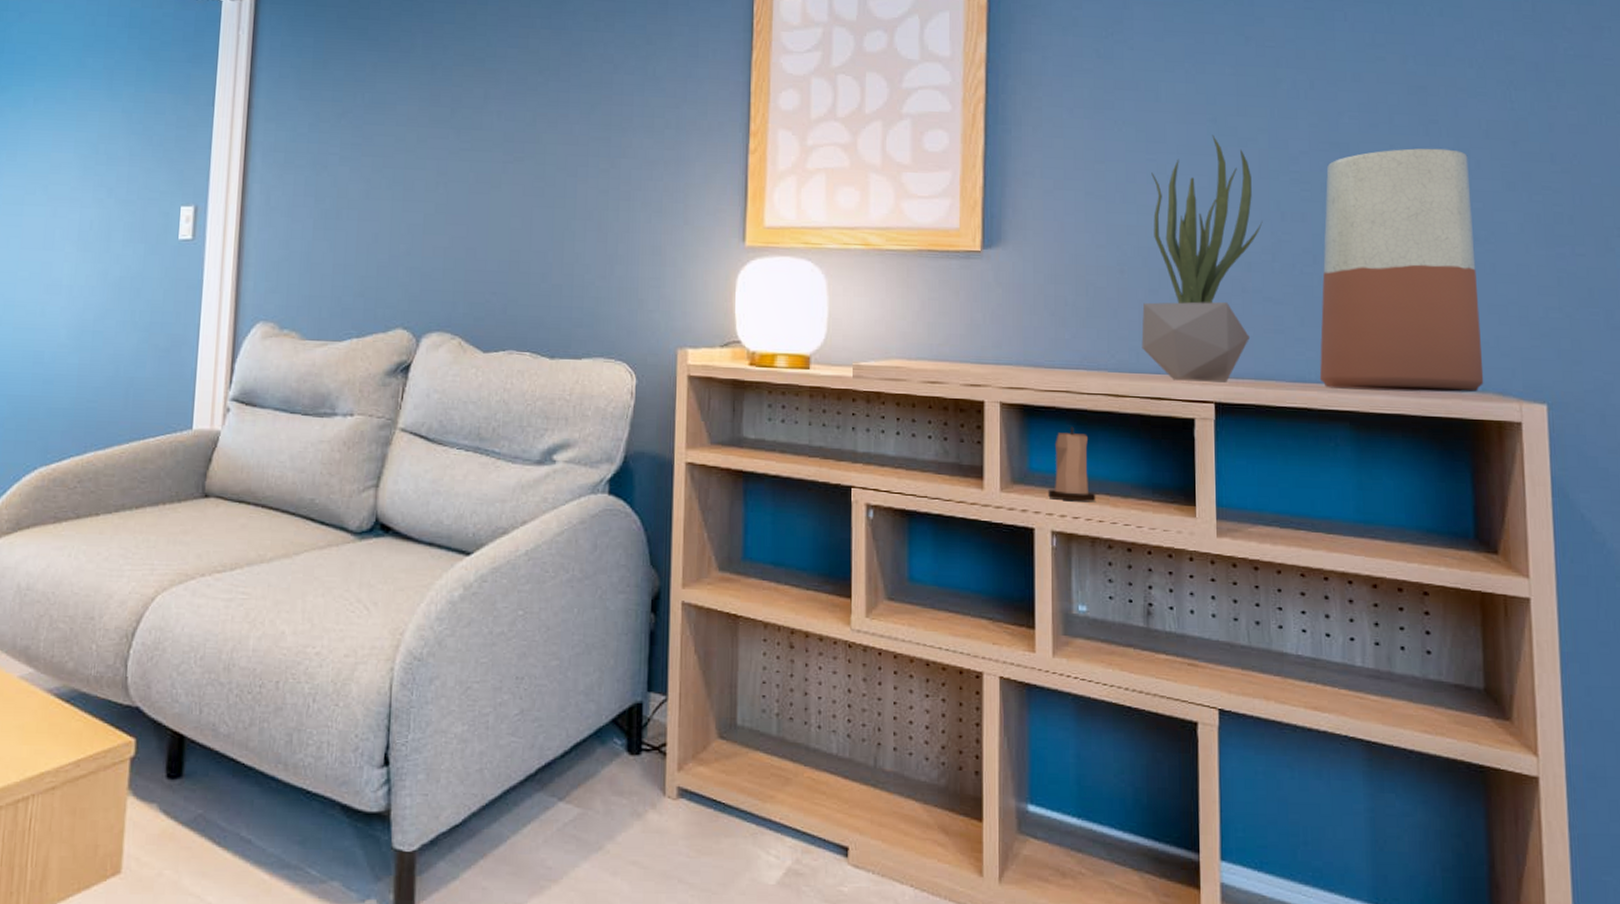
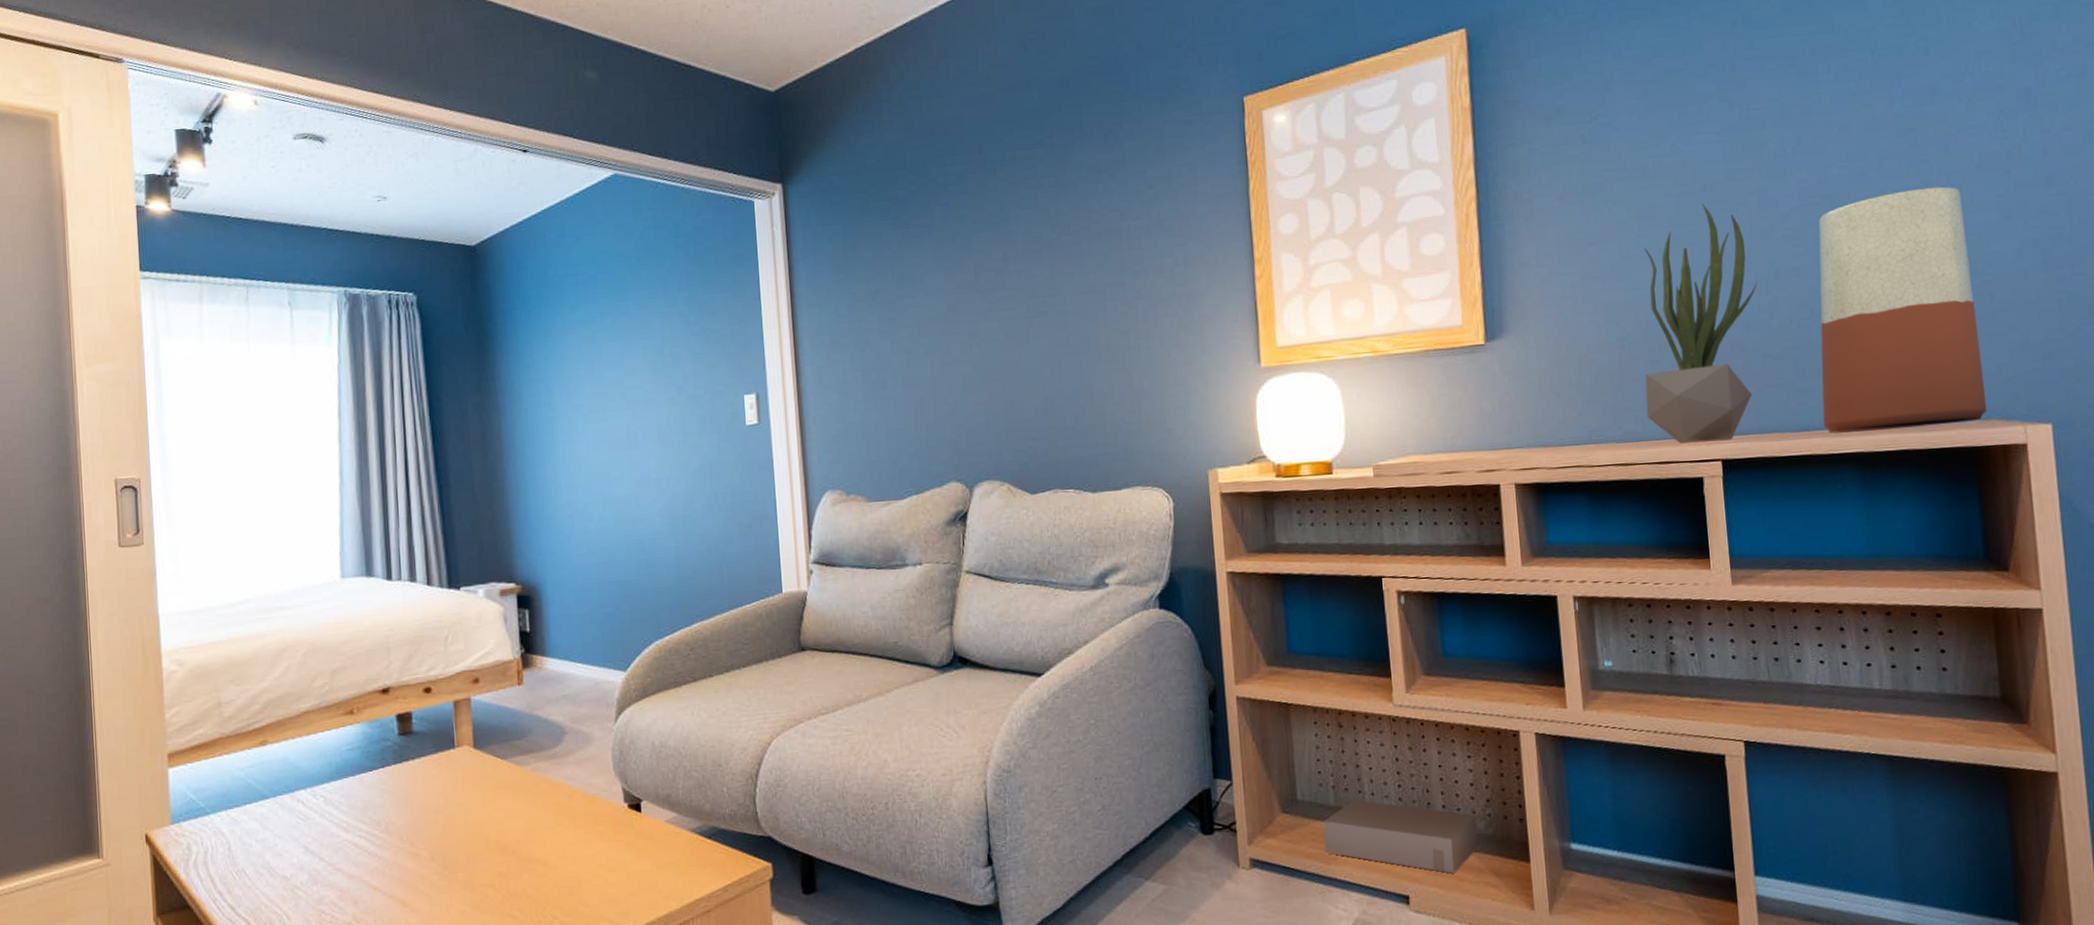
storage box: none [762,731,929,826] -> present [1323,799,1479,874]
candle: present [1048,426,1096,502] -> none [1567,498,1614,568]

